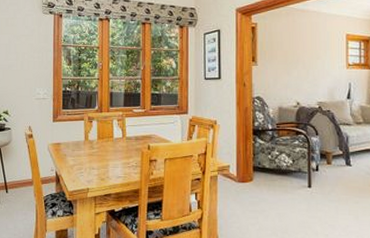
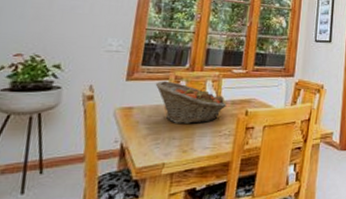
fruit basket: none [74,121,131,157] -> present [155,80,226,125]

